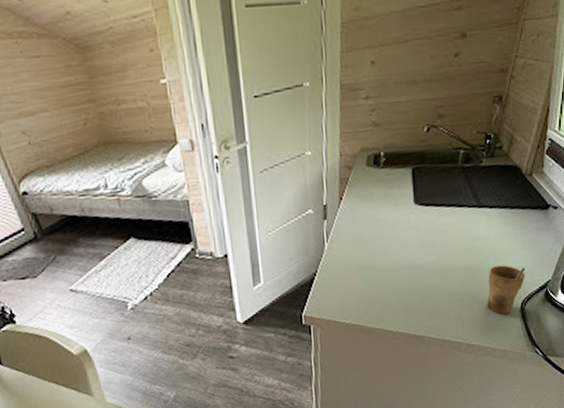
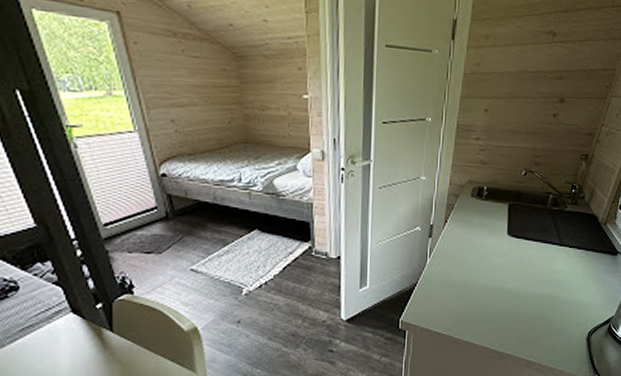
cup: present [487,265,526,314] -> none [559,298,594,341]

